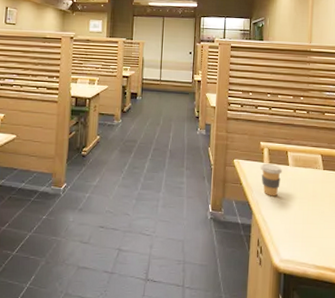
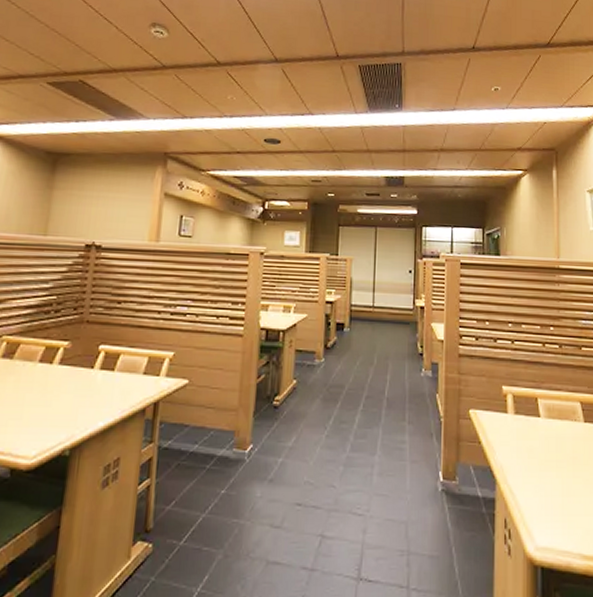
coffee cup: present [260,163,282,197] -> none [504,414,532,459]

